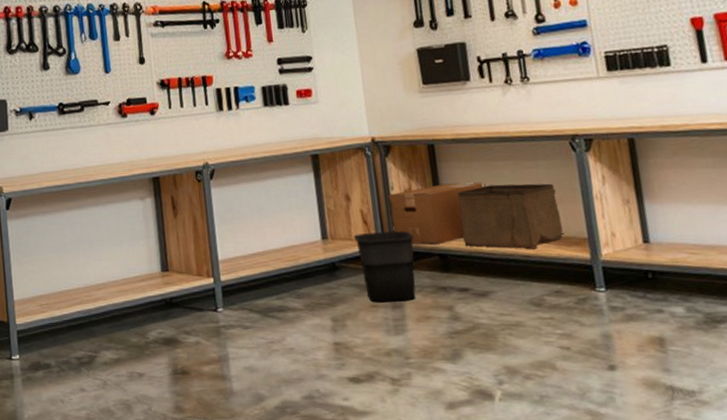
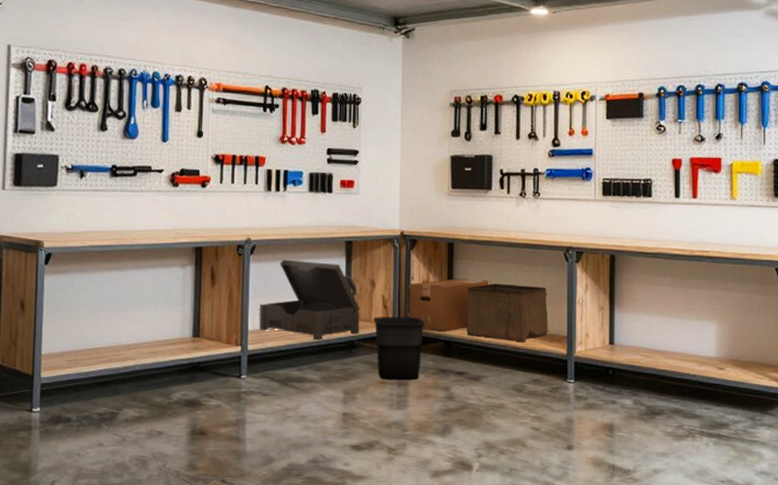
tool box: none [227,180,341,265] -> present [259,259,360,340]

